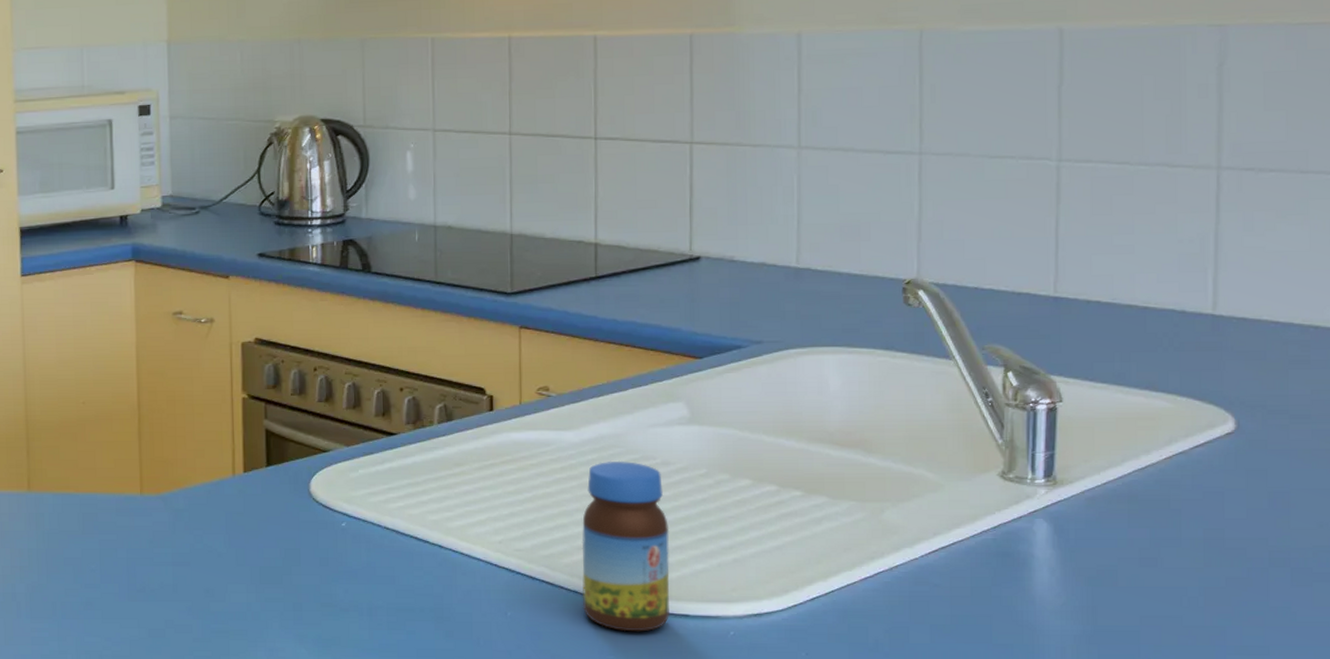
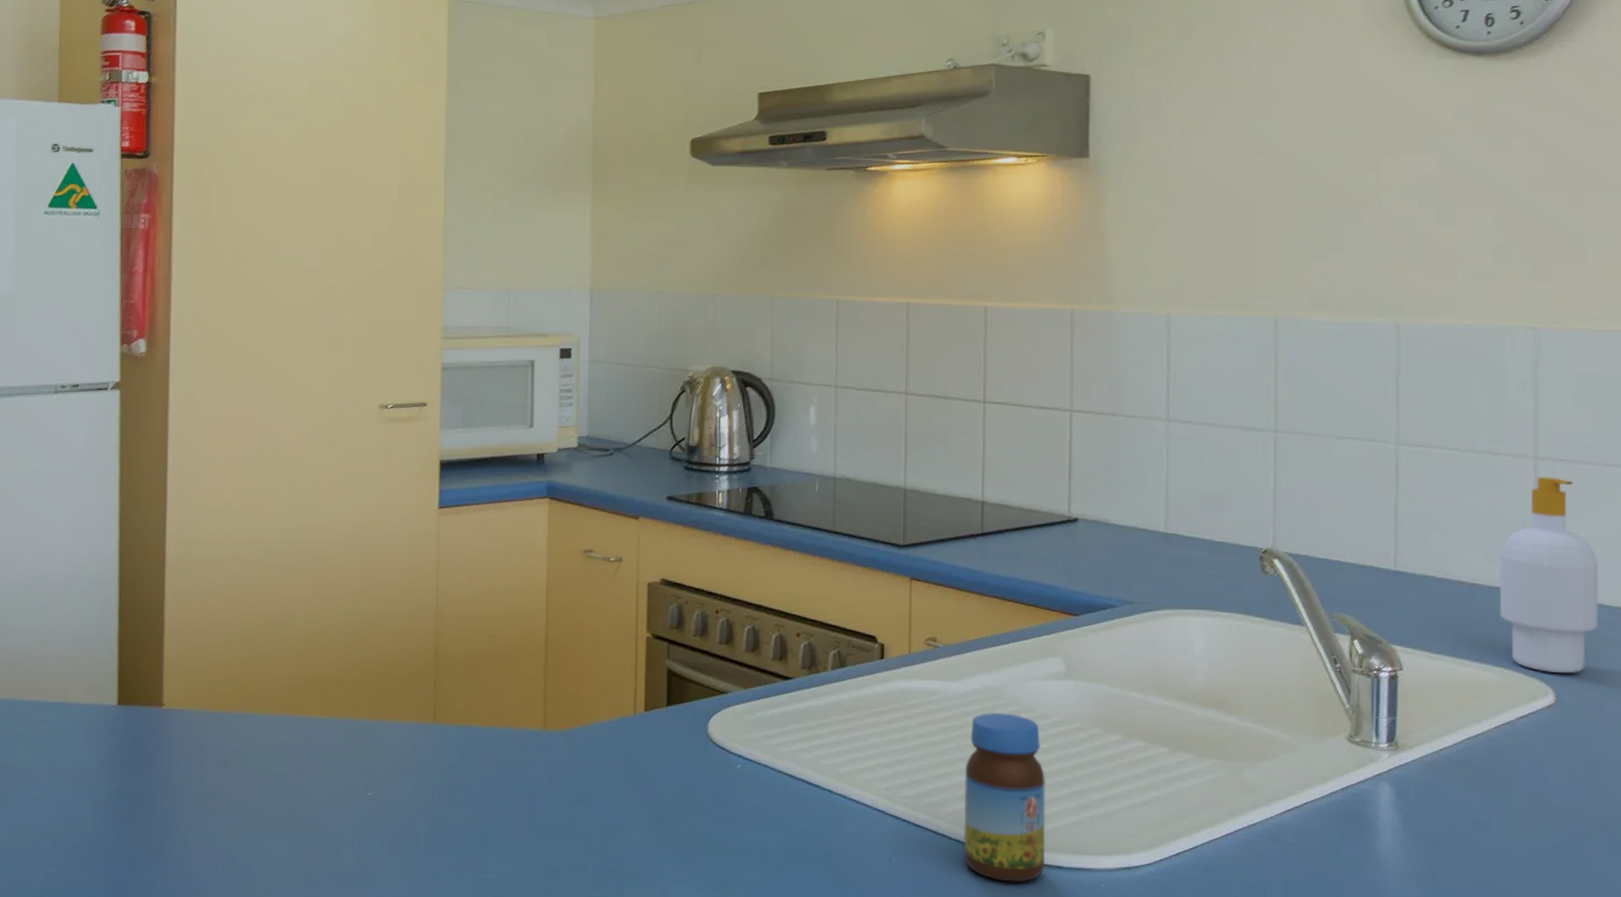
soap bottle: none [1173,187,1289,399] -> present [1499,476,1599,674]

